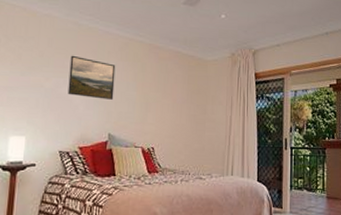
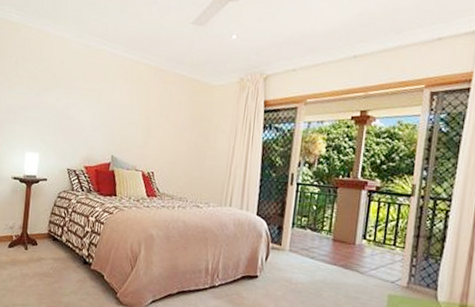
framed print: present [67,55,116,100] -> none [76,77,121,123]

